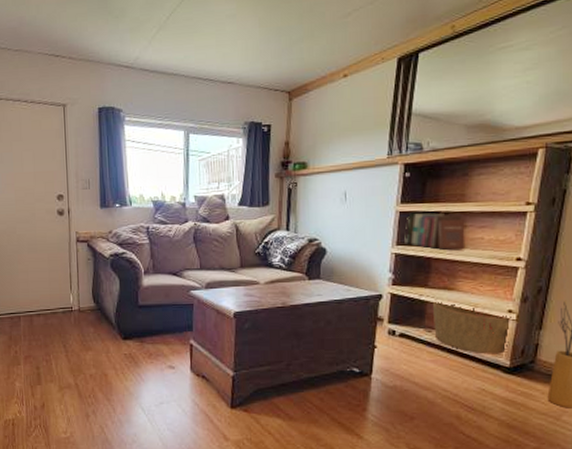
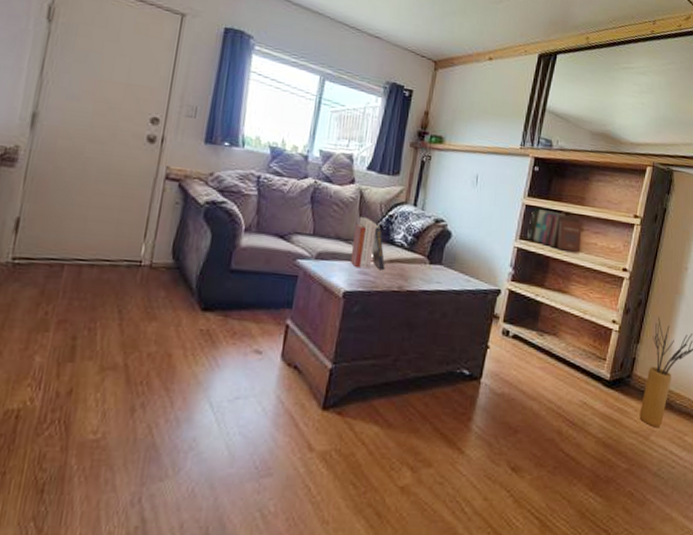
books: none [235,247,268,292] -> present [350,216,385,271]
basket: present [432,299,511,354] -> none [545,301,615,366]

